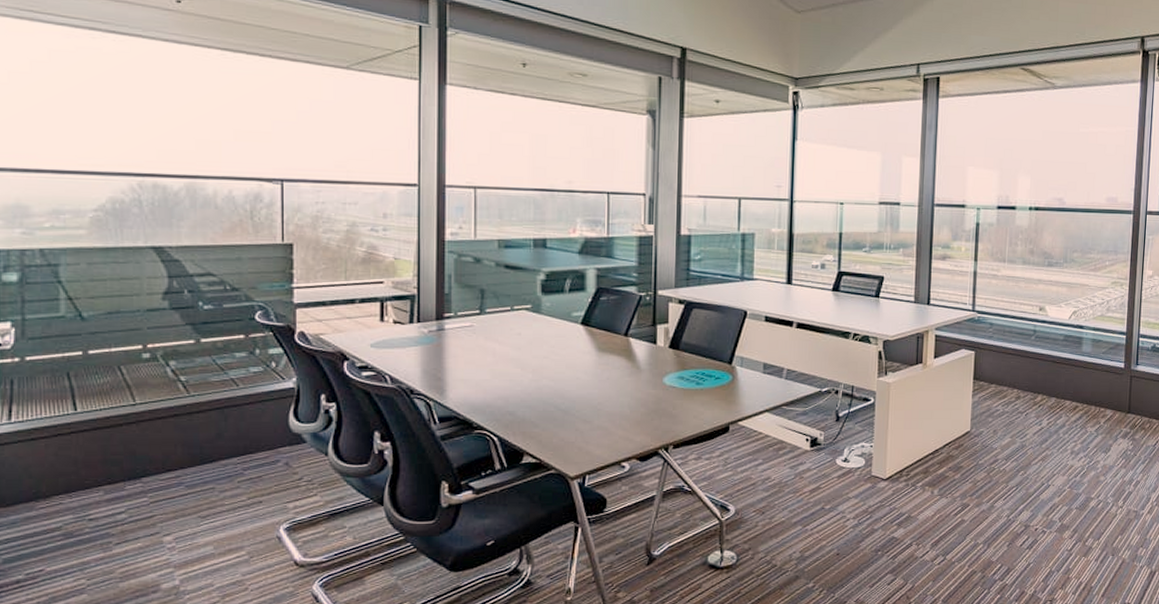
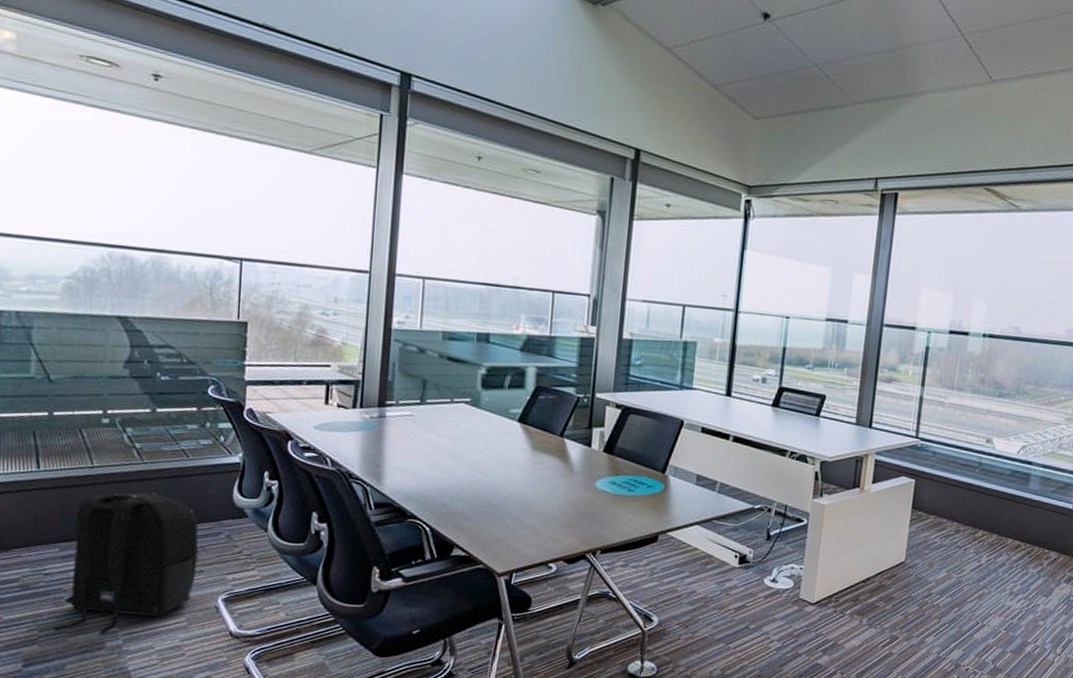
backpack: none [103,425,258,576] -> present [54,491,200,634]

